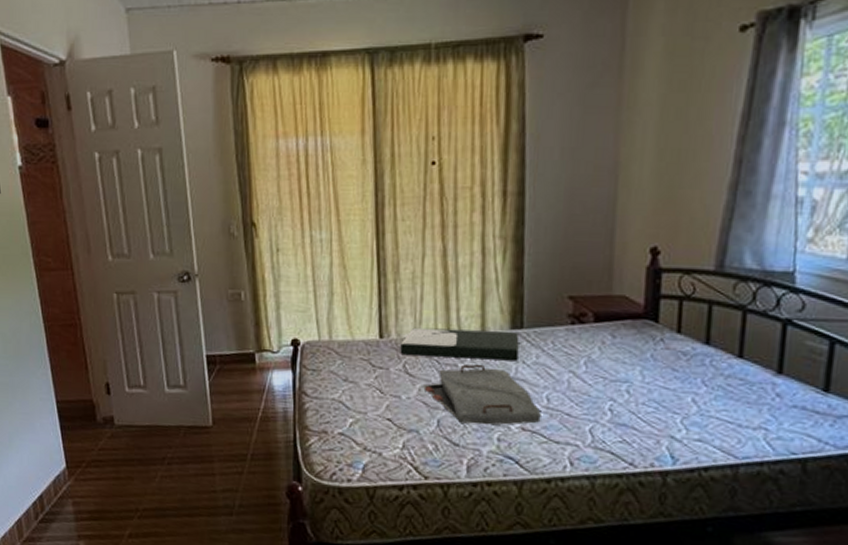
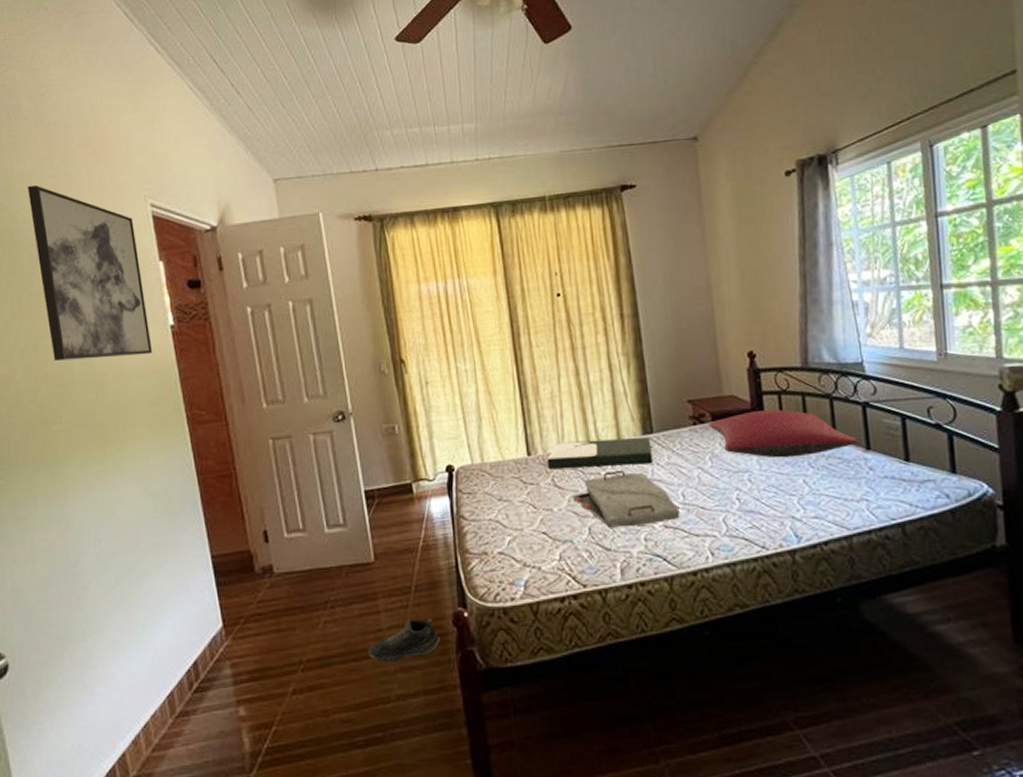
shoe: none [202,485,272,523] -> present [369,618,440,663]
pillow: none [590,315,770,372] -> present [709,409,859,458]

